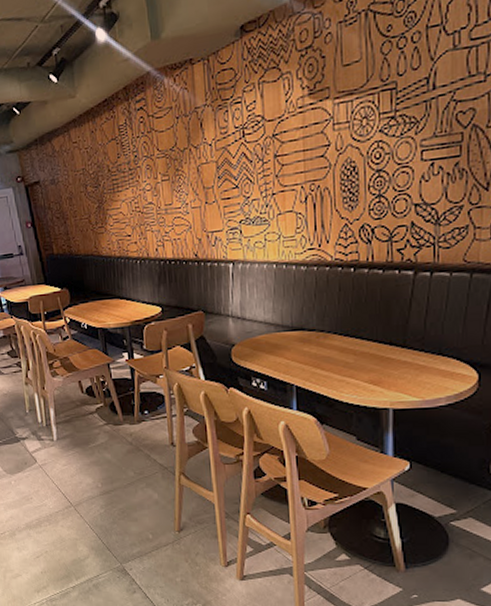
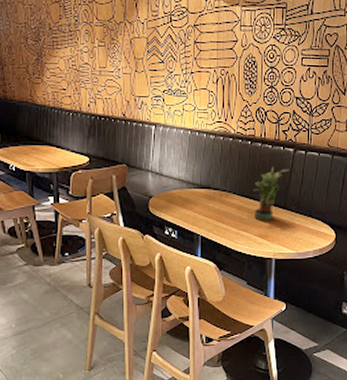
potted plant: none [359,295,410,364] -> present [252,166,290,221]

